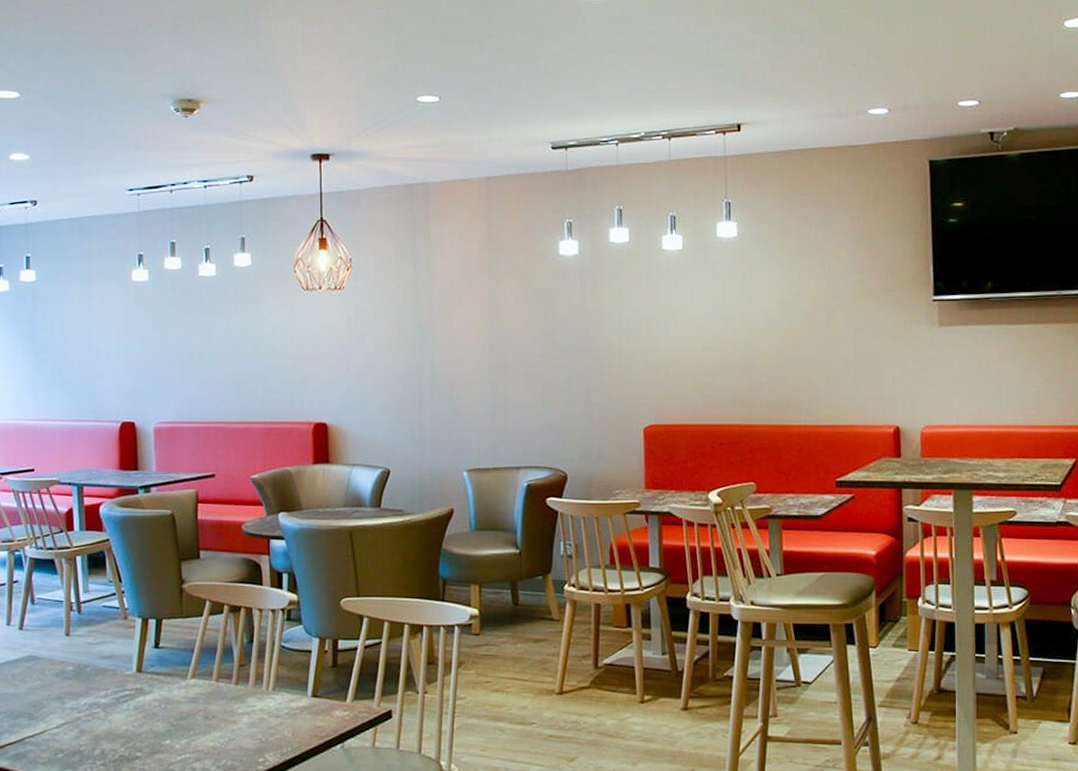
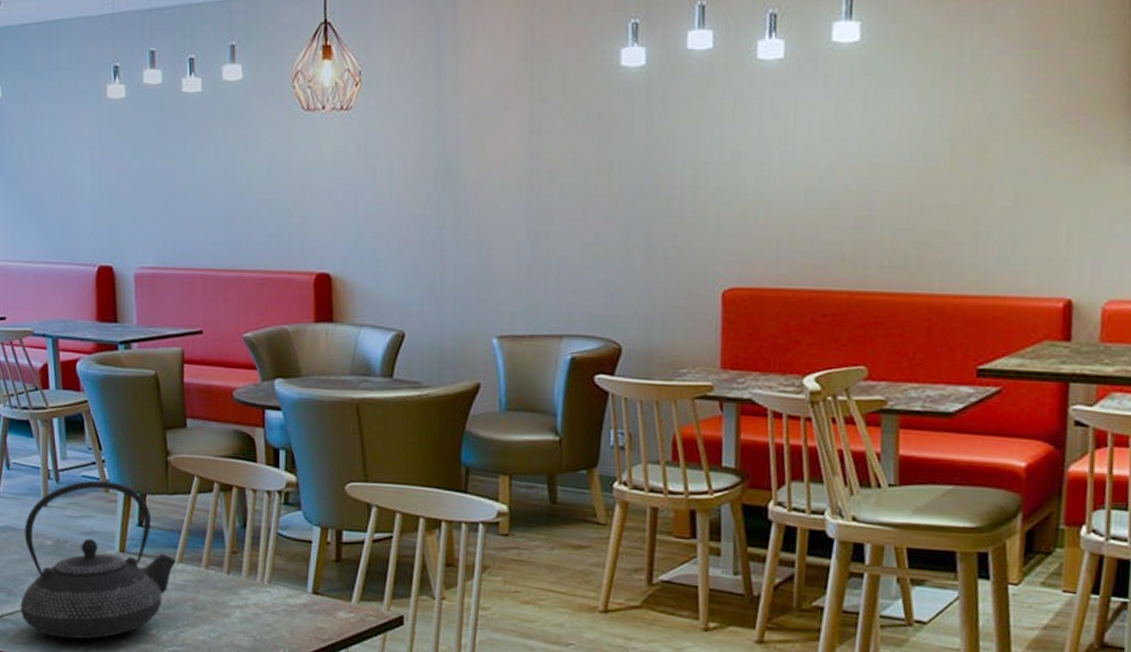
teapot: none [40,609,190,755] -> present [20,480,177,639]

